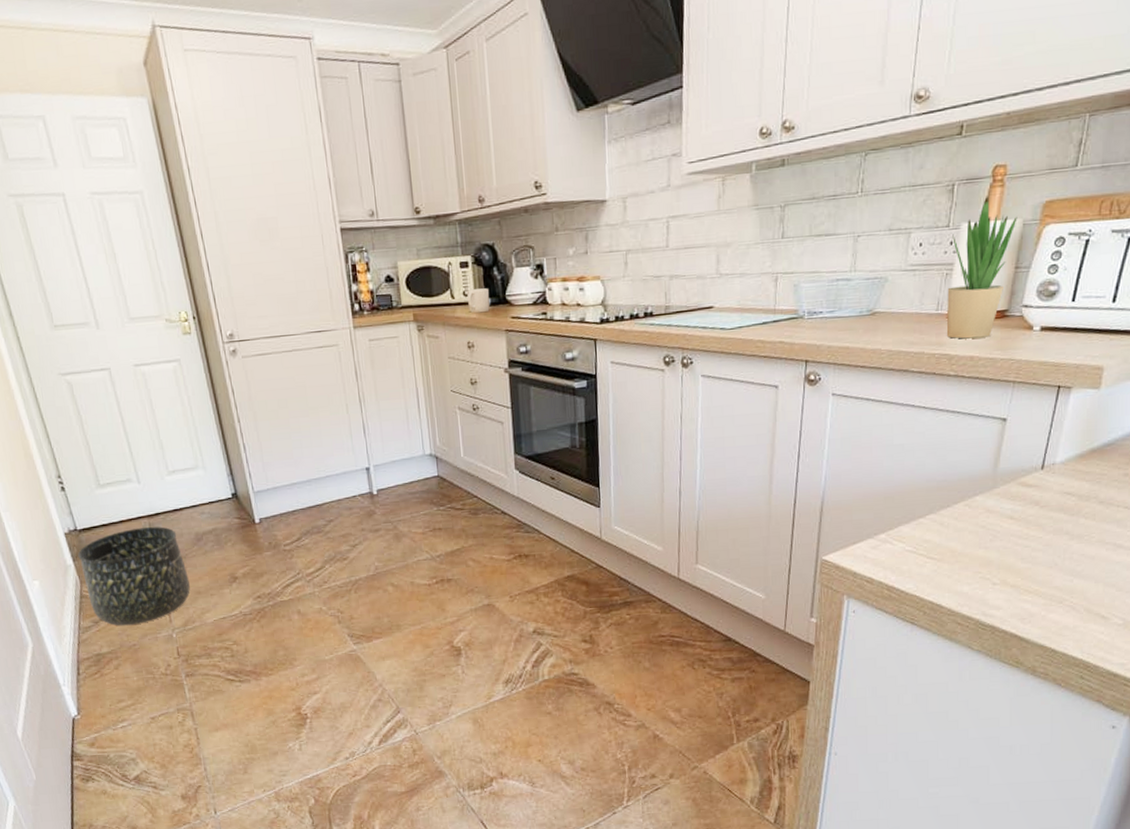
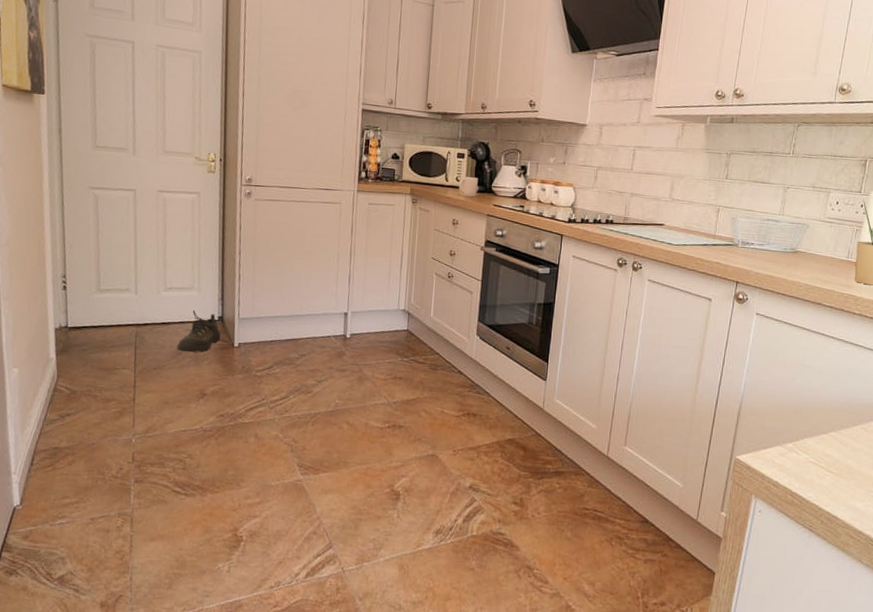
basket: present [78,527,190,626] -> none [61,334,161,425]
shoe: none [195,491,239,537] -> present [176,310,221,353]

